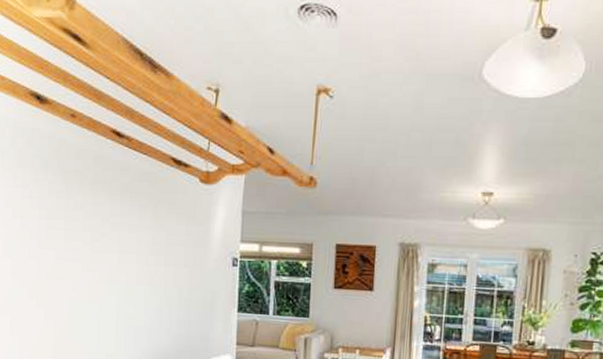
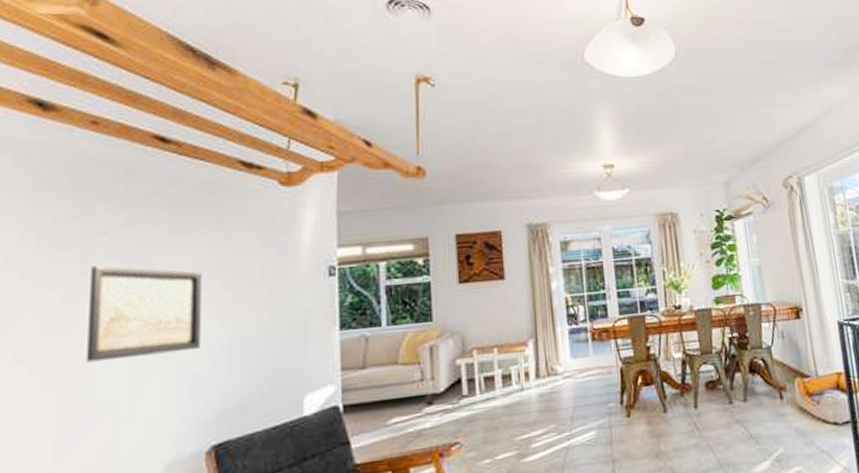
wall art: none [70,233,143,309] -> present [87,265,202,363]

